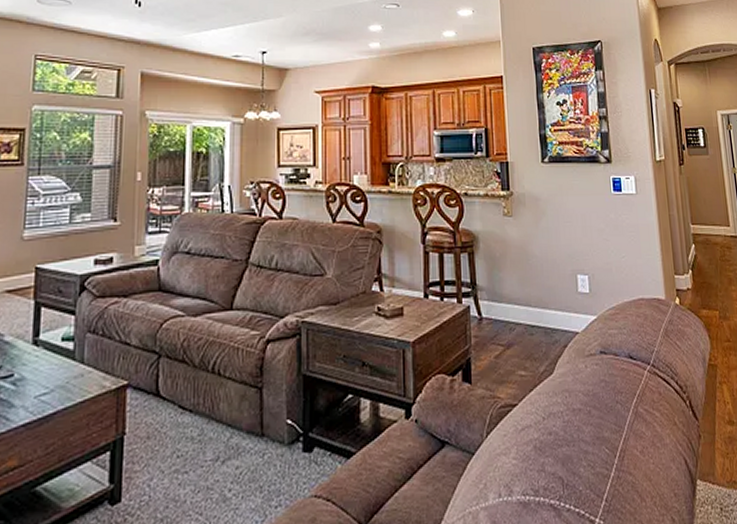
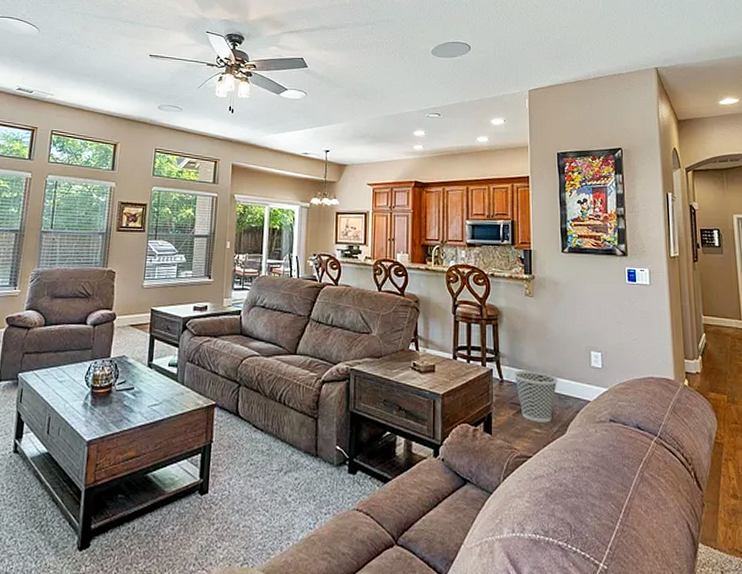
wastebasket: none [493,302,543,364] -> present [513,370,558,423]

